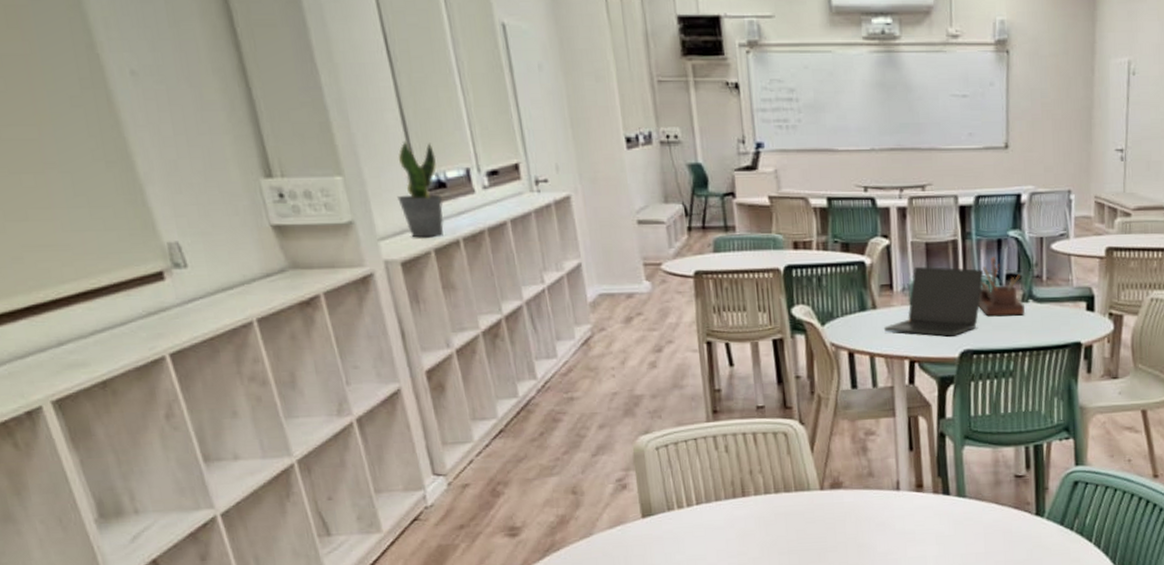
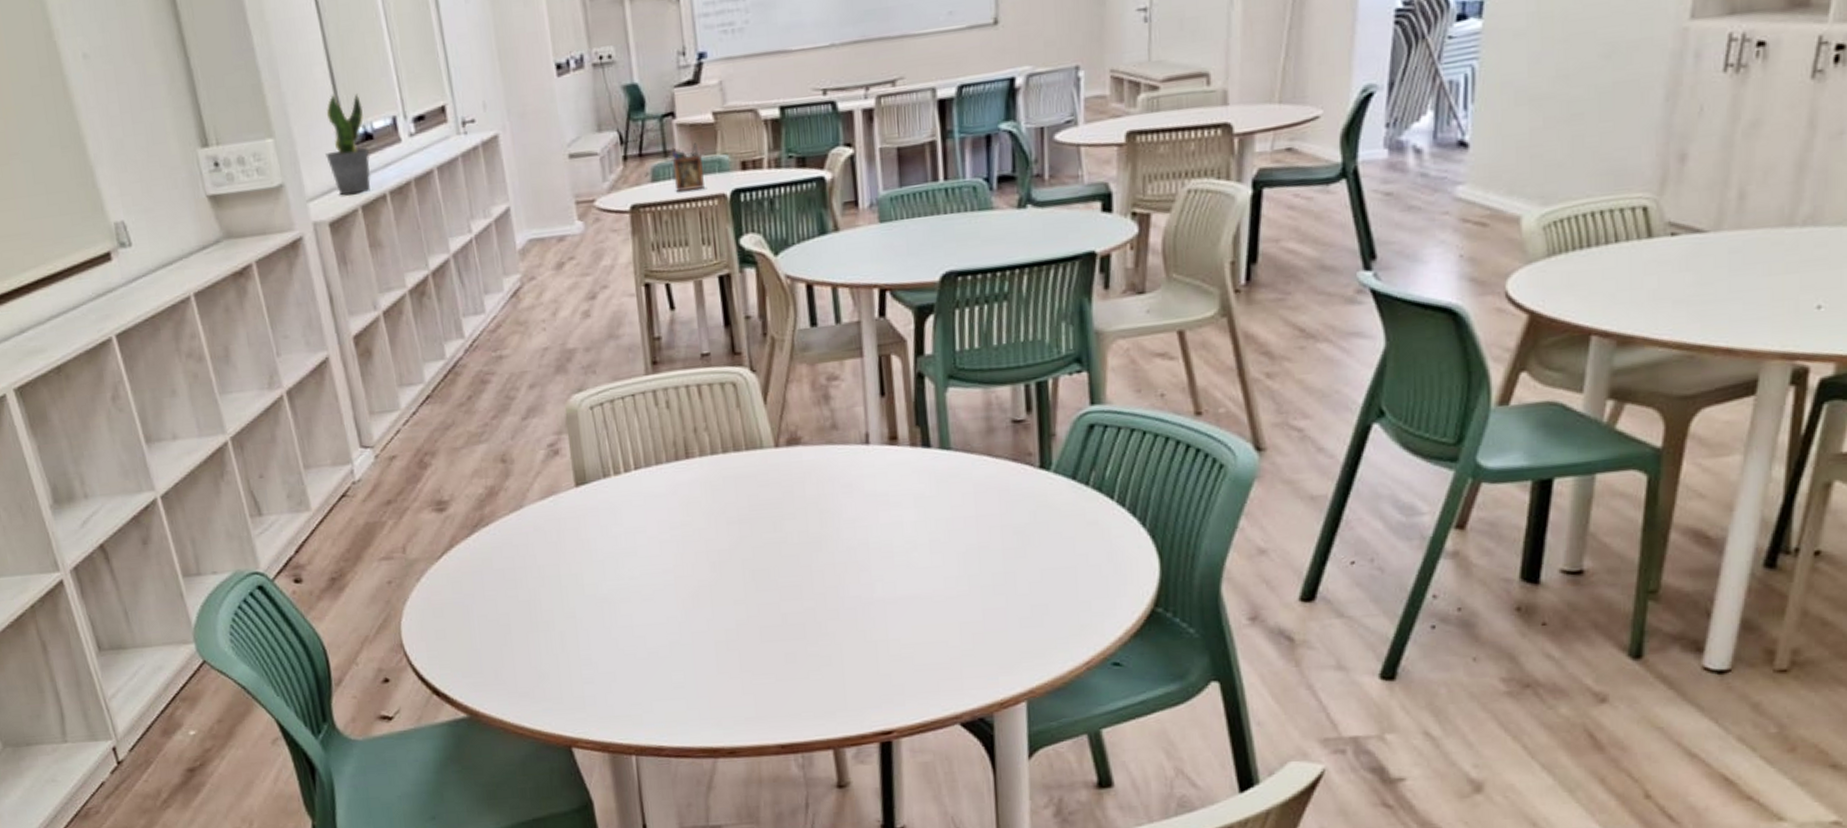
desk organizer: none [731,222,761,263] -> present [671,143,704,192]
laptop: present [883,266,984,337] -> none [847,173,970,259]
desk organizer: present [978,257,1026,316] -> none [963,156,1023,228]

